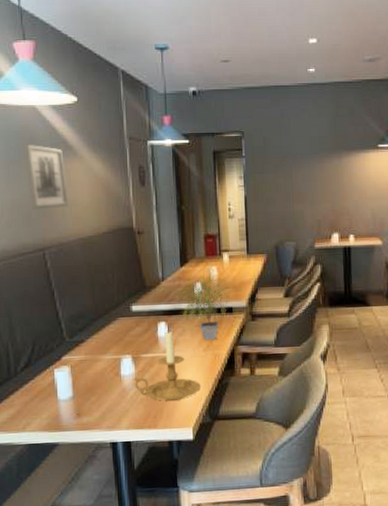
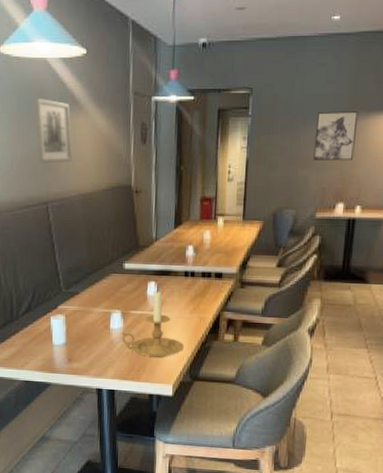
potted plant: present [175,269,230,340] -> none [166,233,221,304]
wall art: none [305,150,342,195] -> present [313,111,359,161]

